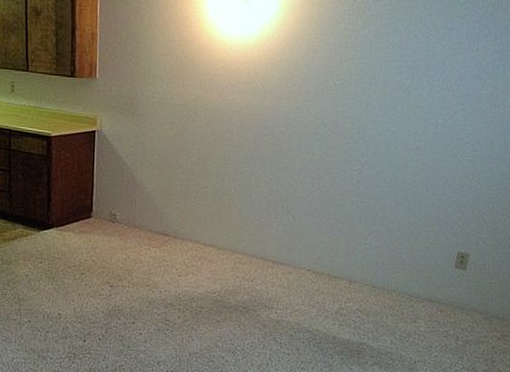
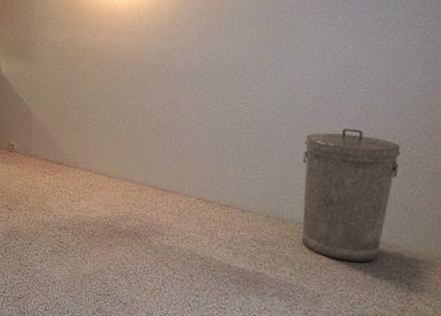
trash can: none [403,196,498,329] -> present [302,128,401,262]

